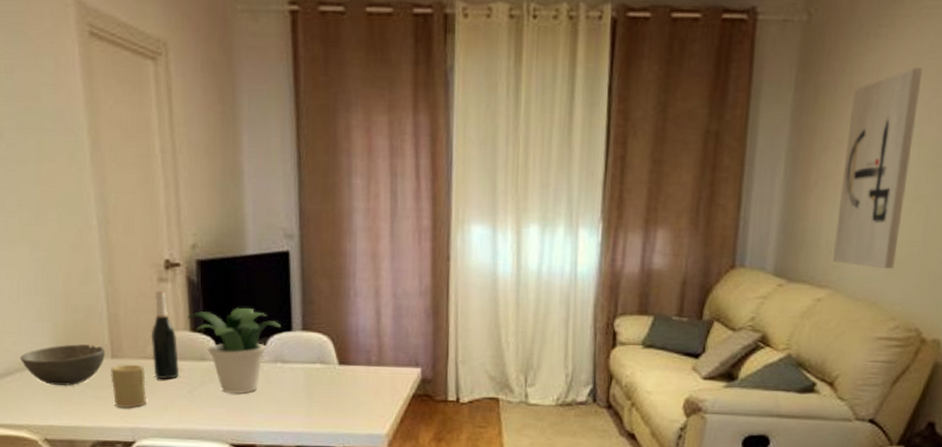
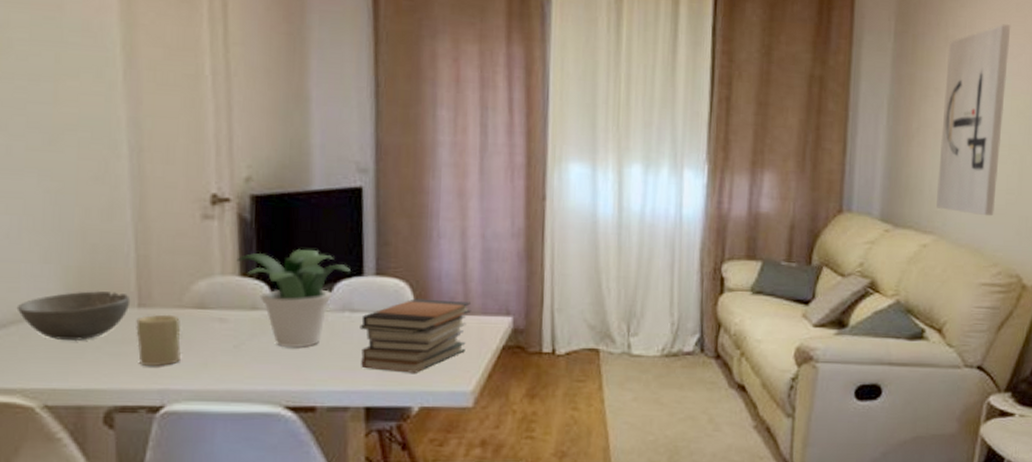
wine bottle: present [151,291,180,380] -> none [189,229,225,333]
book stack: none [290,351,385,417] -> present [360,298,471,373]

